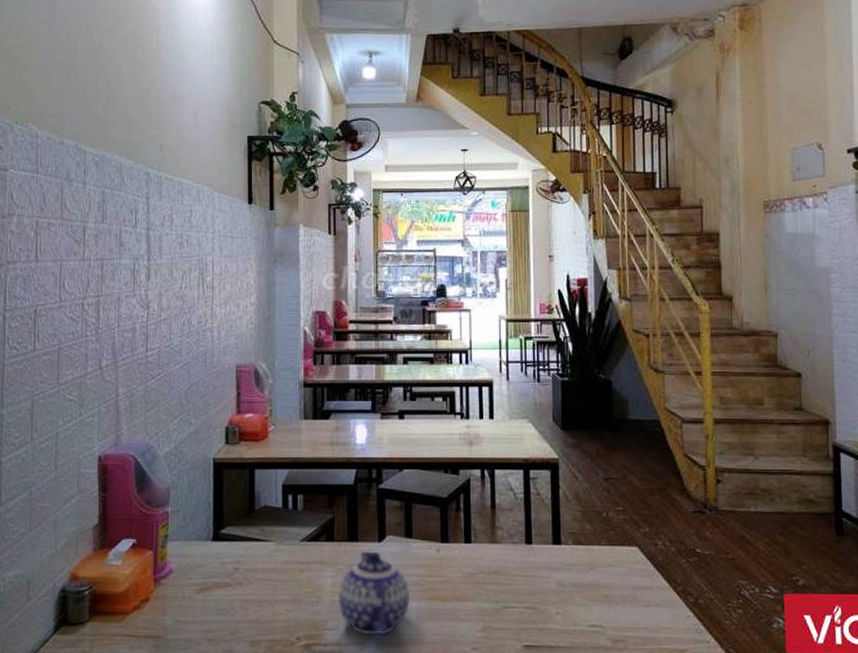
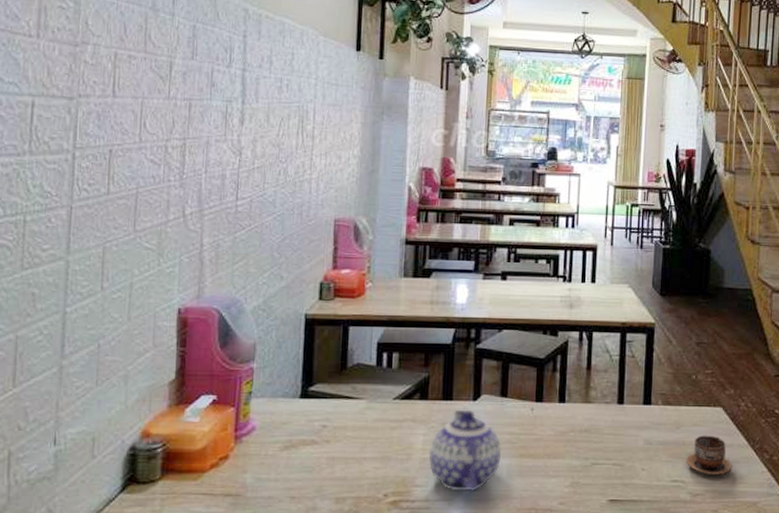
cup: none [602,576,655,621] -> present [685,435,733,476]

